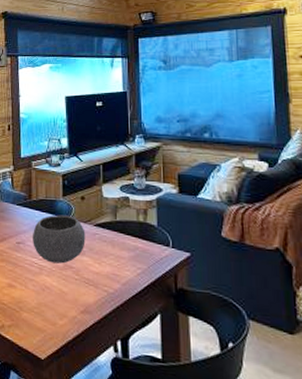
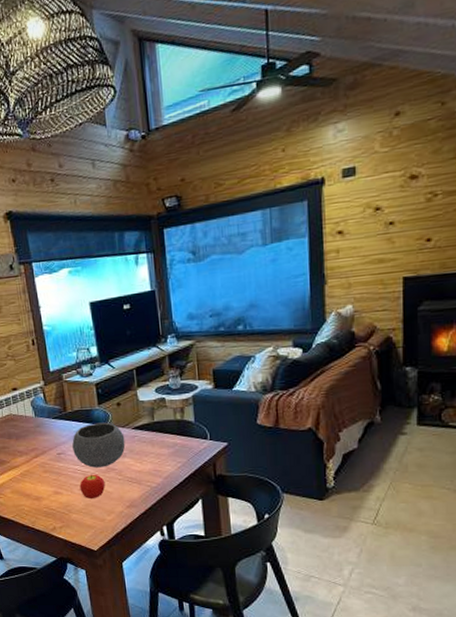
fruit: none [34,269,61,298] -> present [79,474,106,499]

